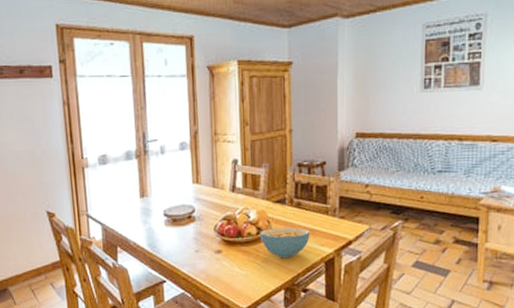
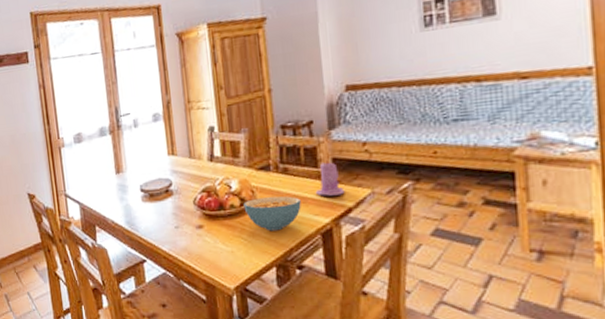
candle: none [323,197,347,229] -> present [315,159,345,196]

